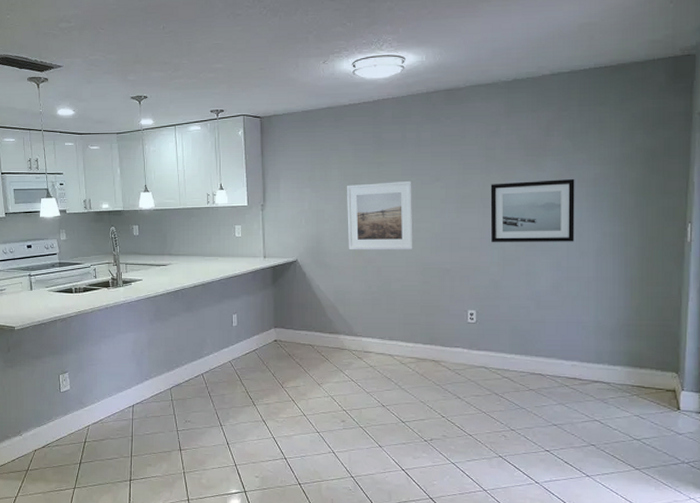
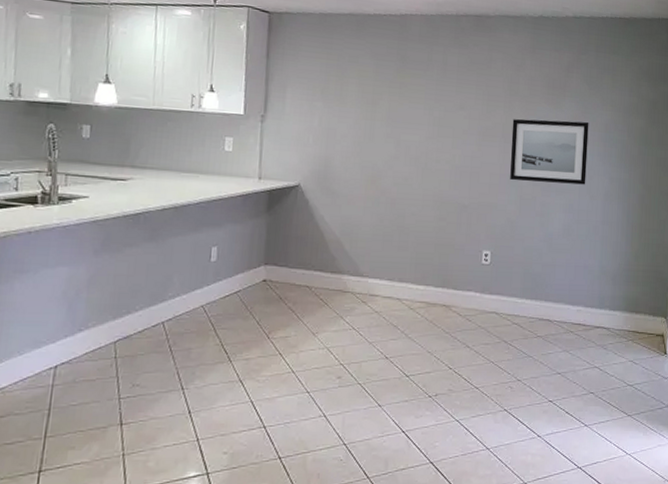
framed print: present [346,180,413,250] -> none [360,103,435,182]

